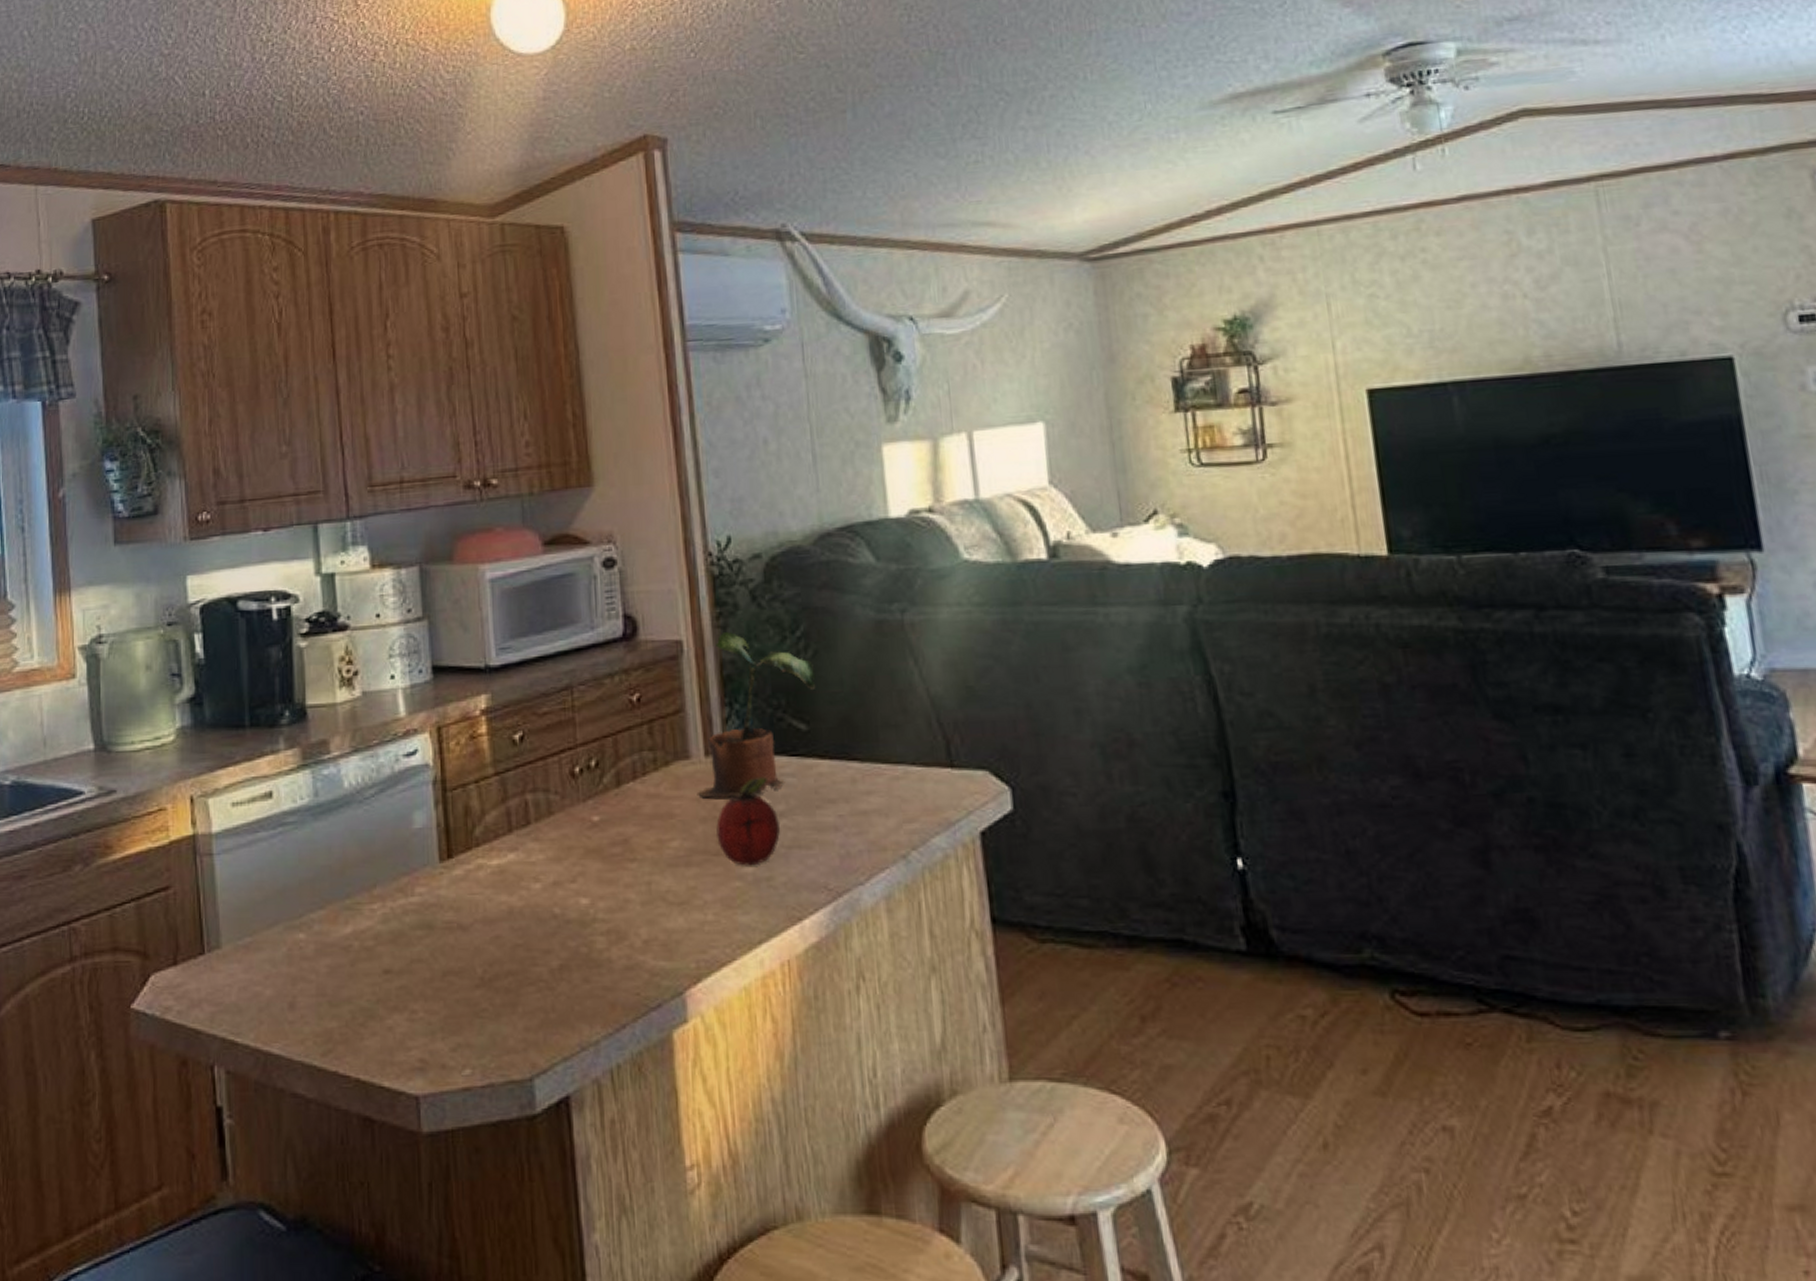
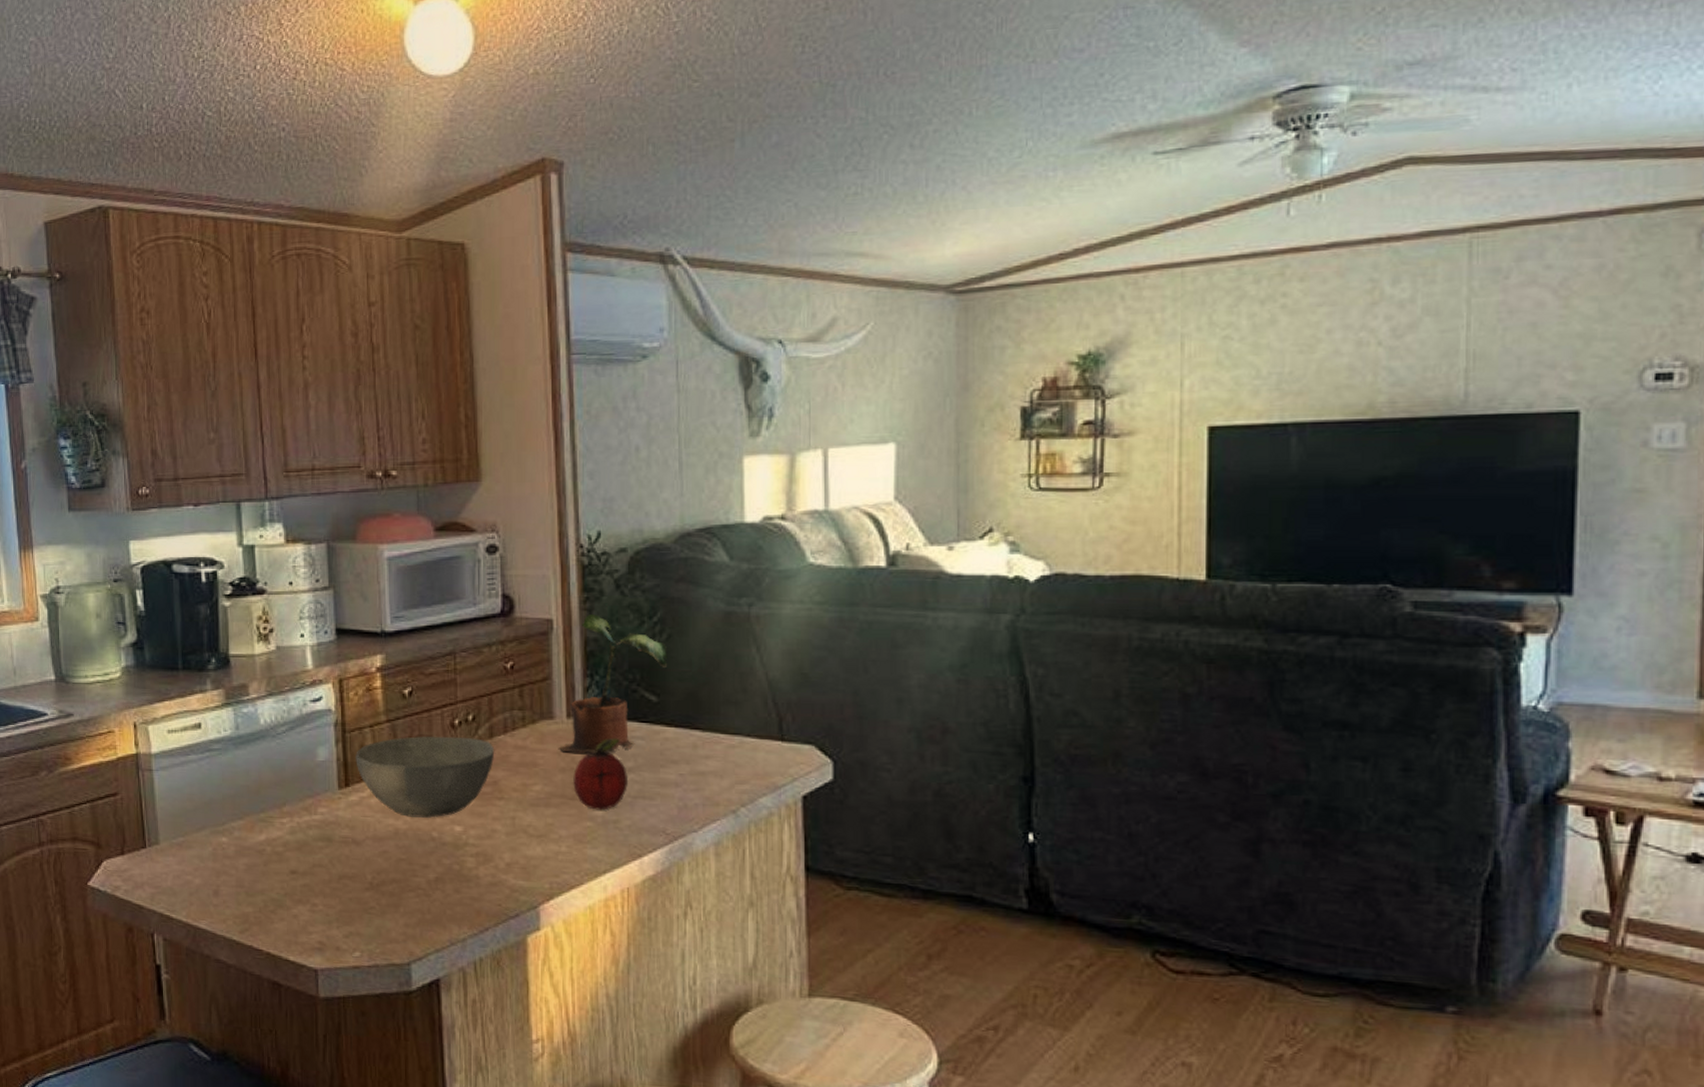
bowl: none [459,787,624,891] -> present [356,736,495,818]

